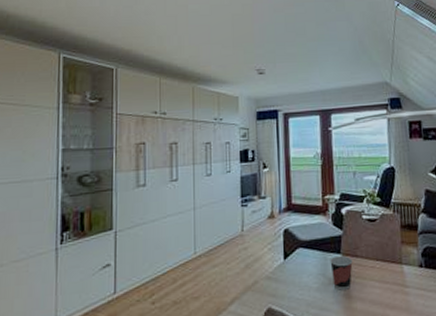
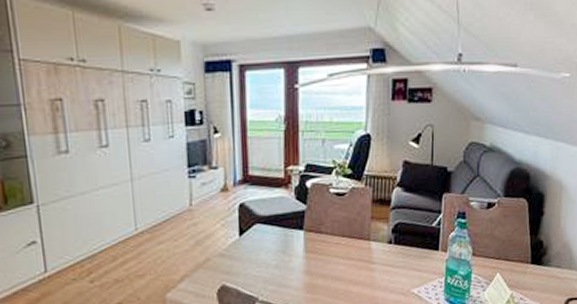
cup: present [330,255,353,290] -> none [291,231,316,267]

